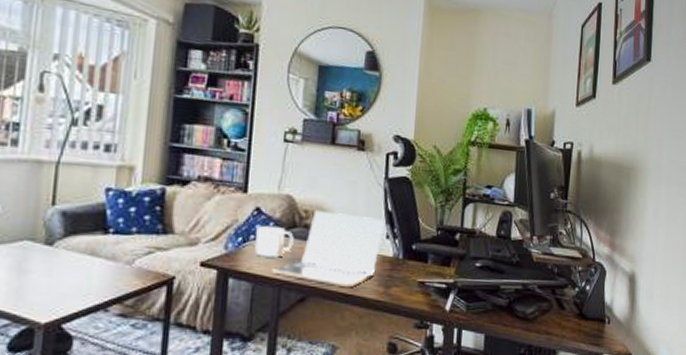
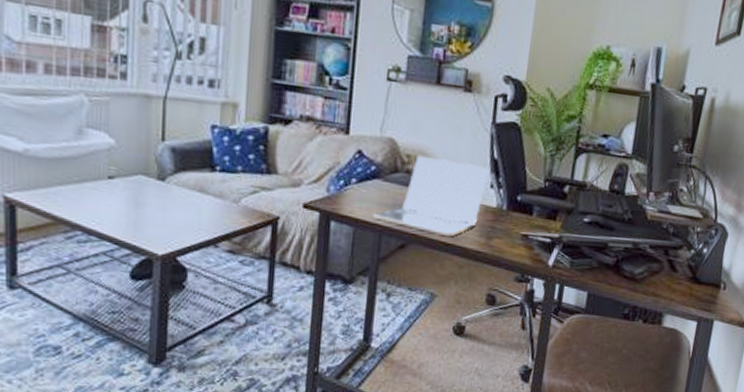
mug: present [255,225,294,258] -> none [356,168,396,203]

